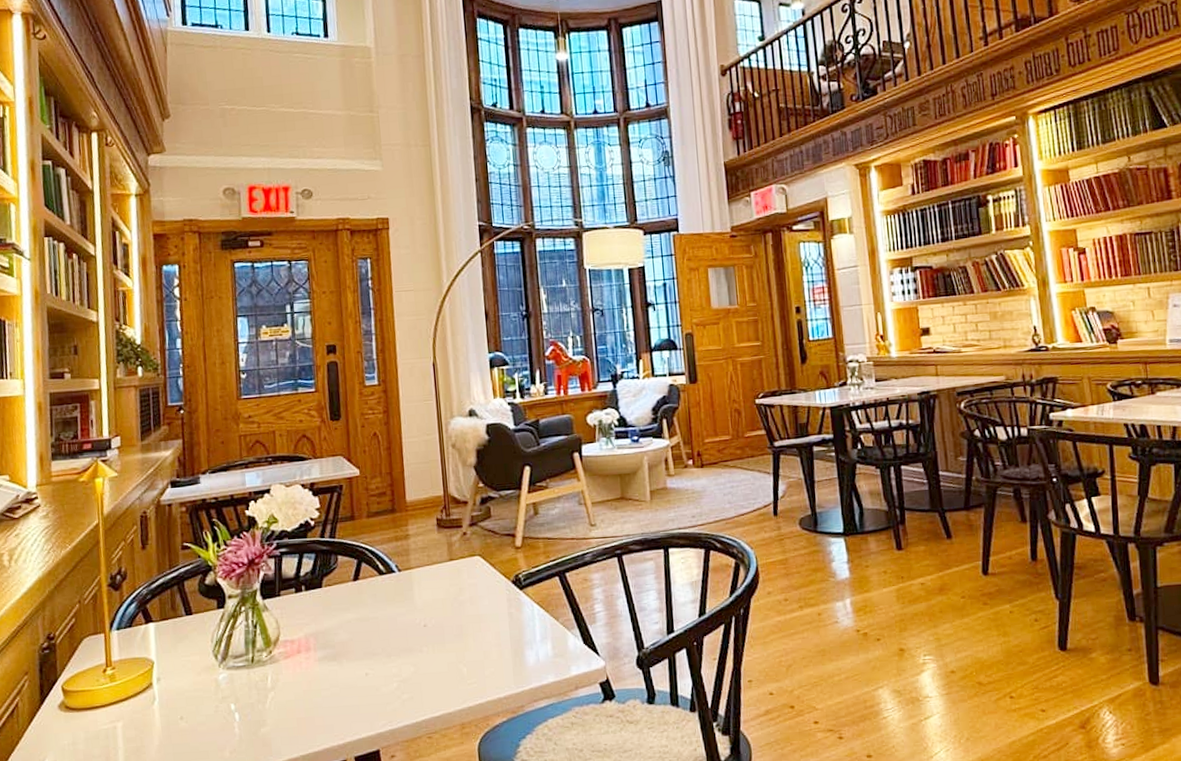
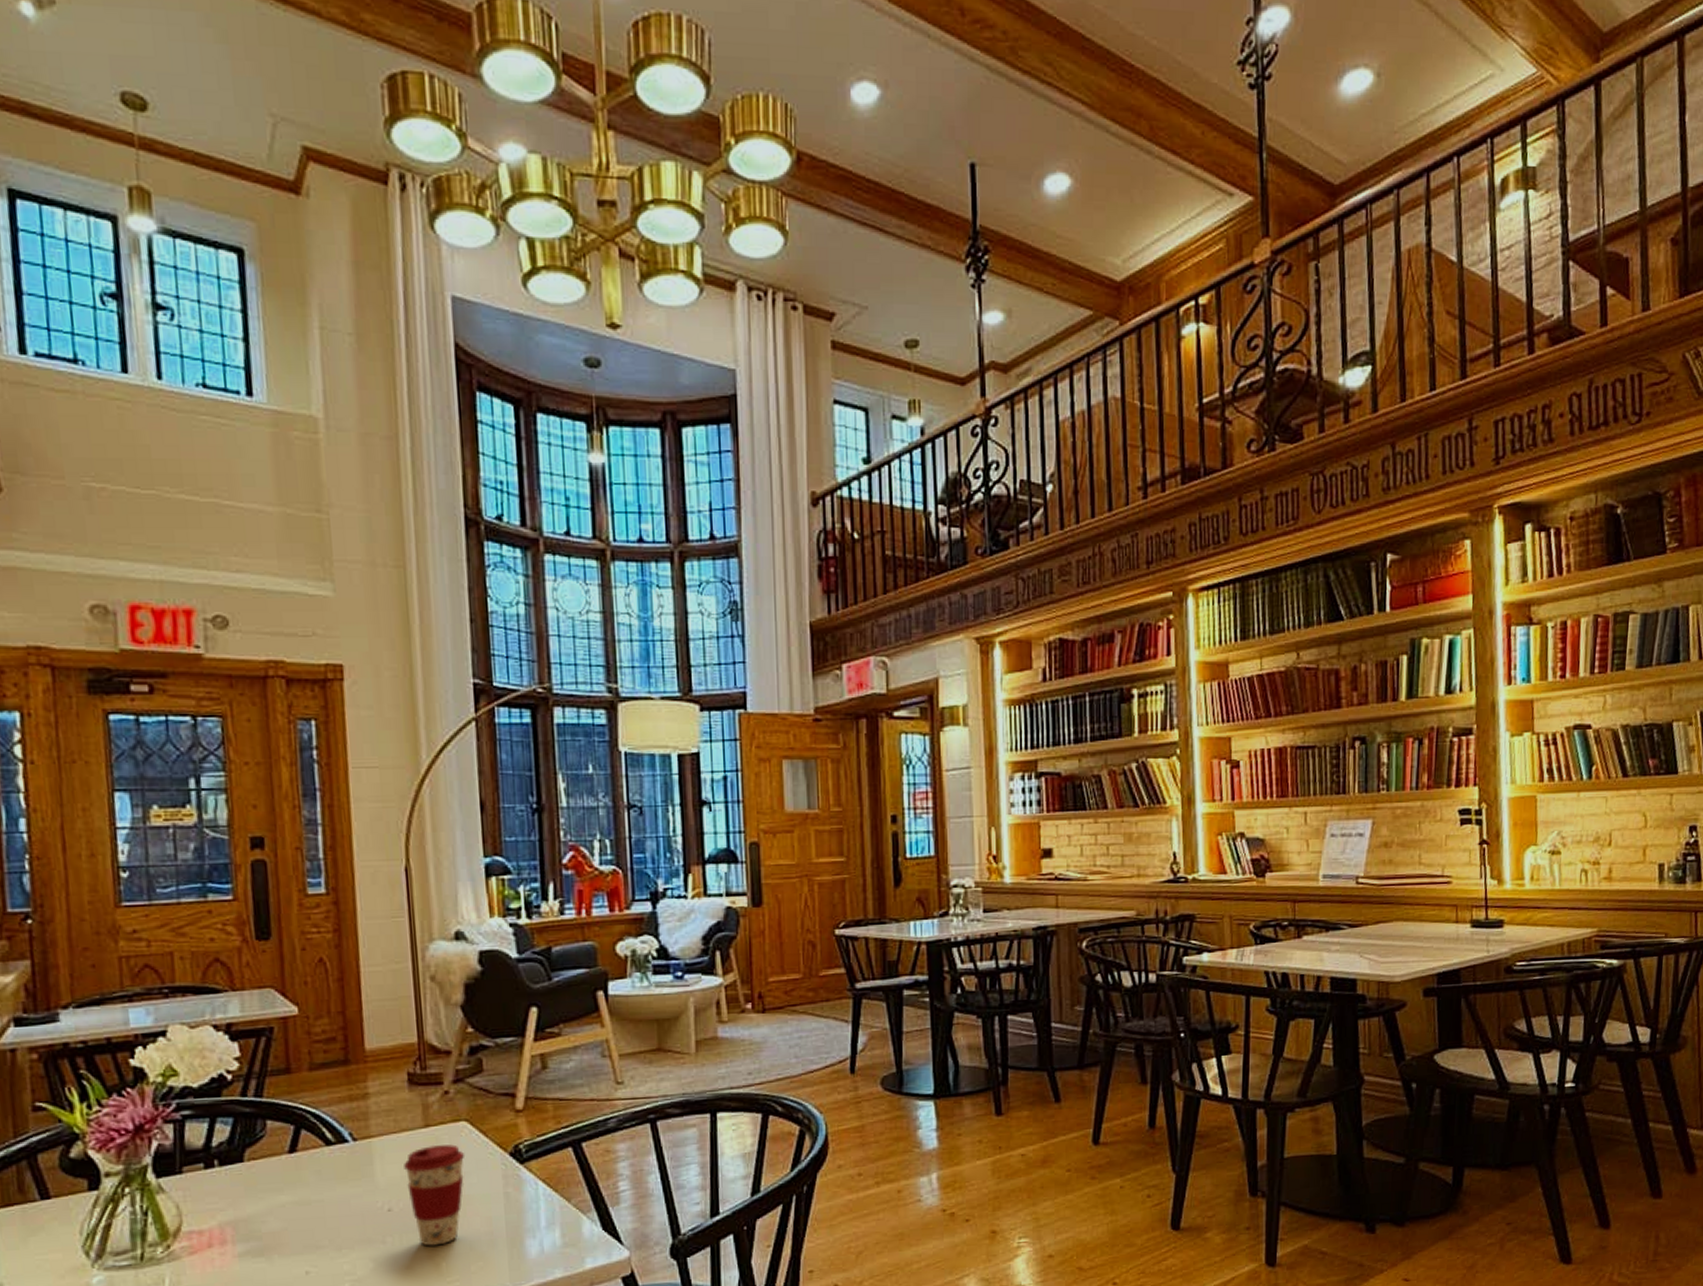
coffee cup: none [435,574,480,655] -> present [404,1144,466,1246]

